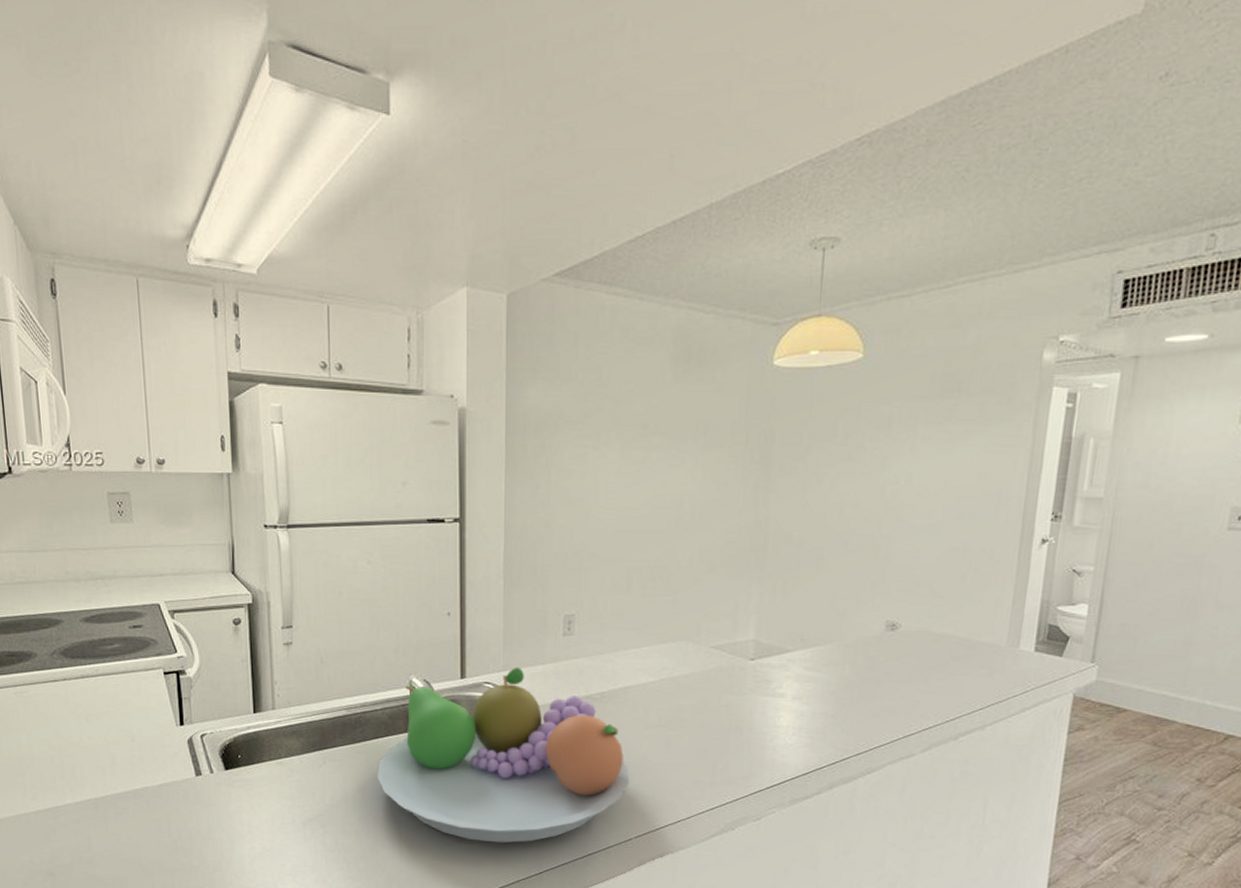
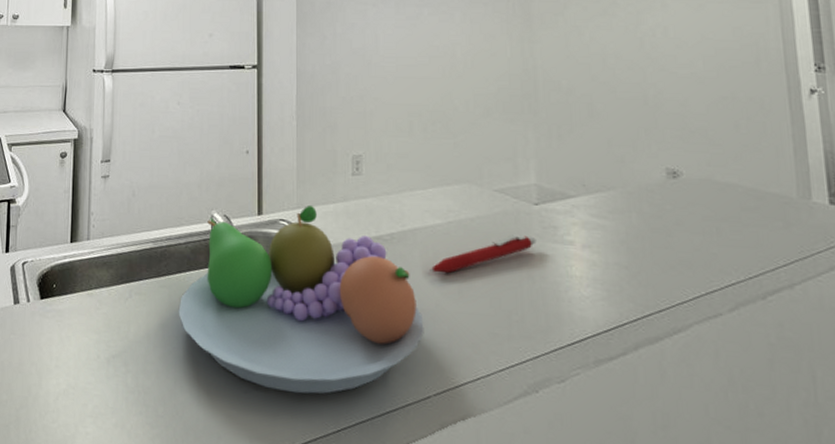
pen: none [639,689,748,729] -> present [430,234,536,274]

